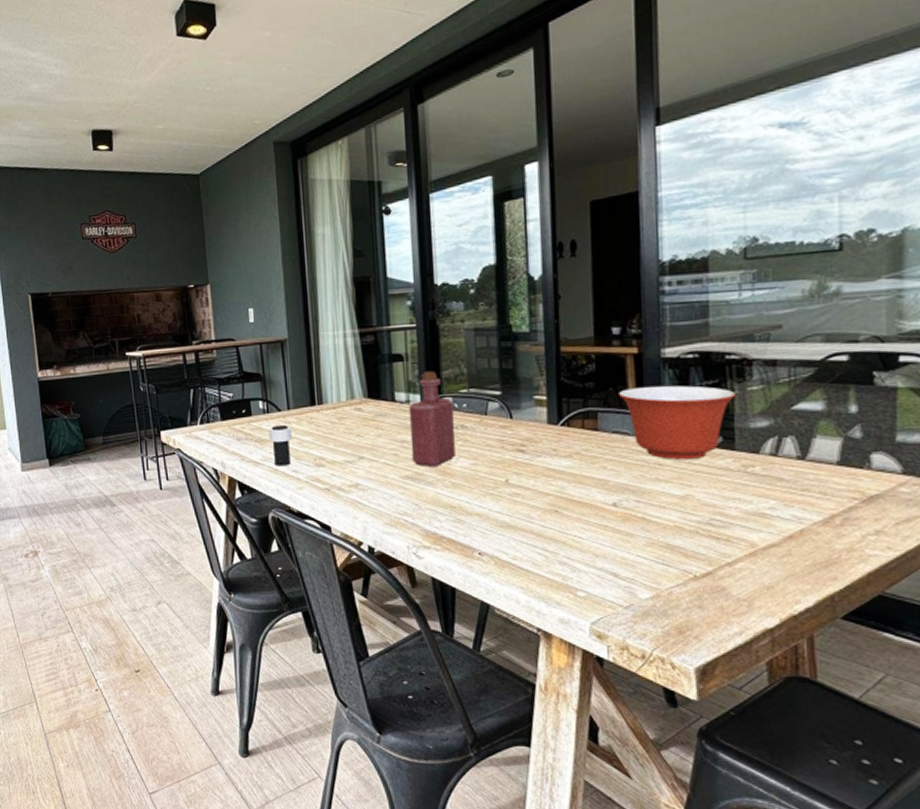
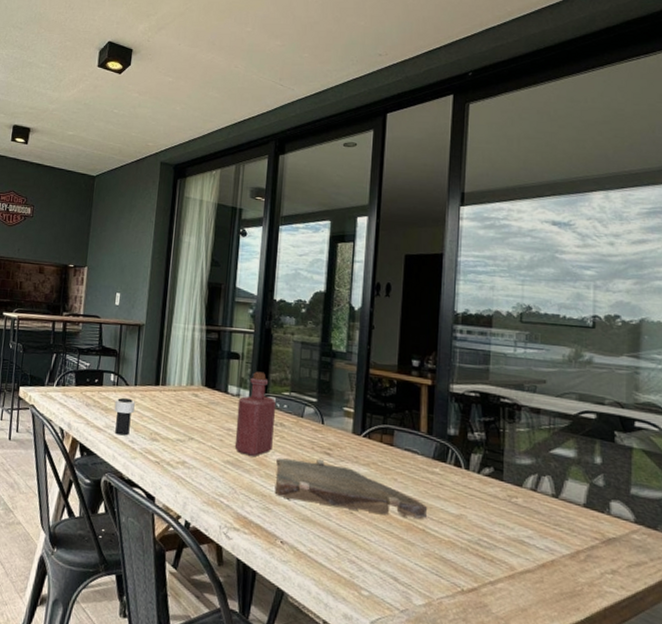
cutting board: none [462,458,647,509] -> present [274,458,428,520]
mixing bowl: present [617,385,737,459] -> none [412,413,507,484]

